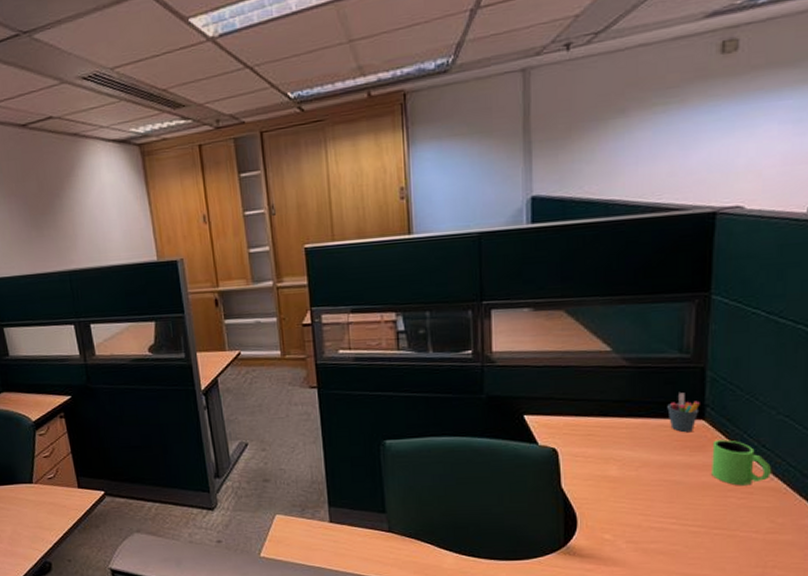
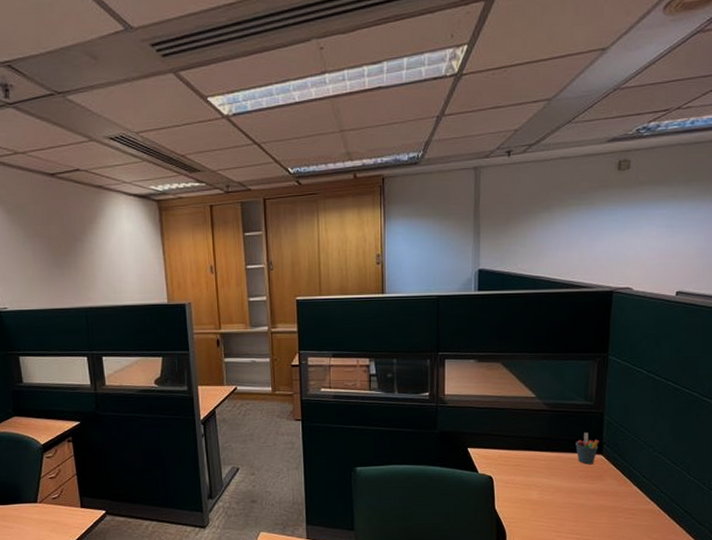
mug: present [712,439,772,486] -> none [607,471,650,508]

